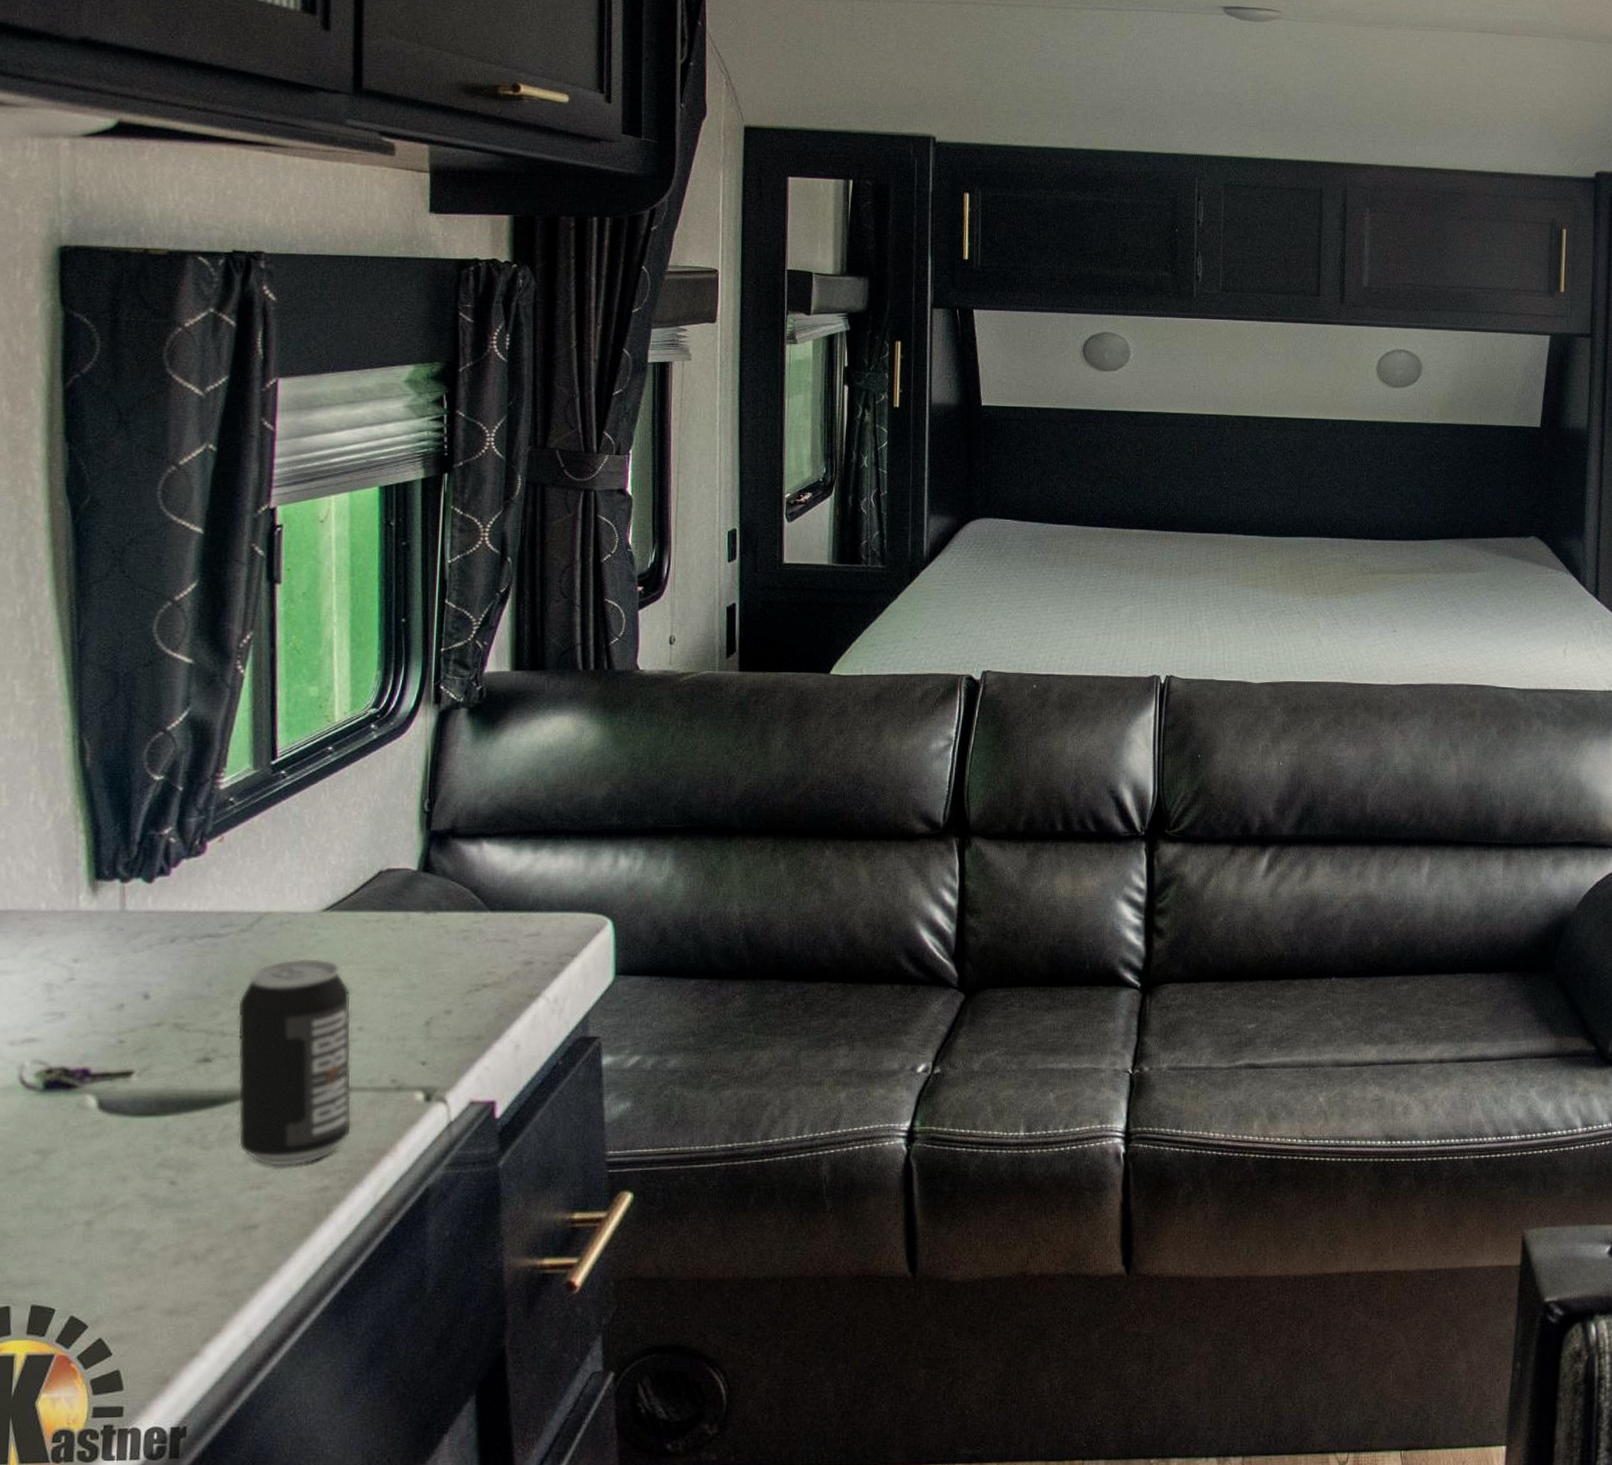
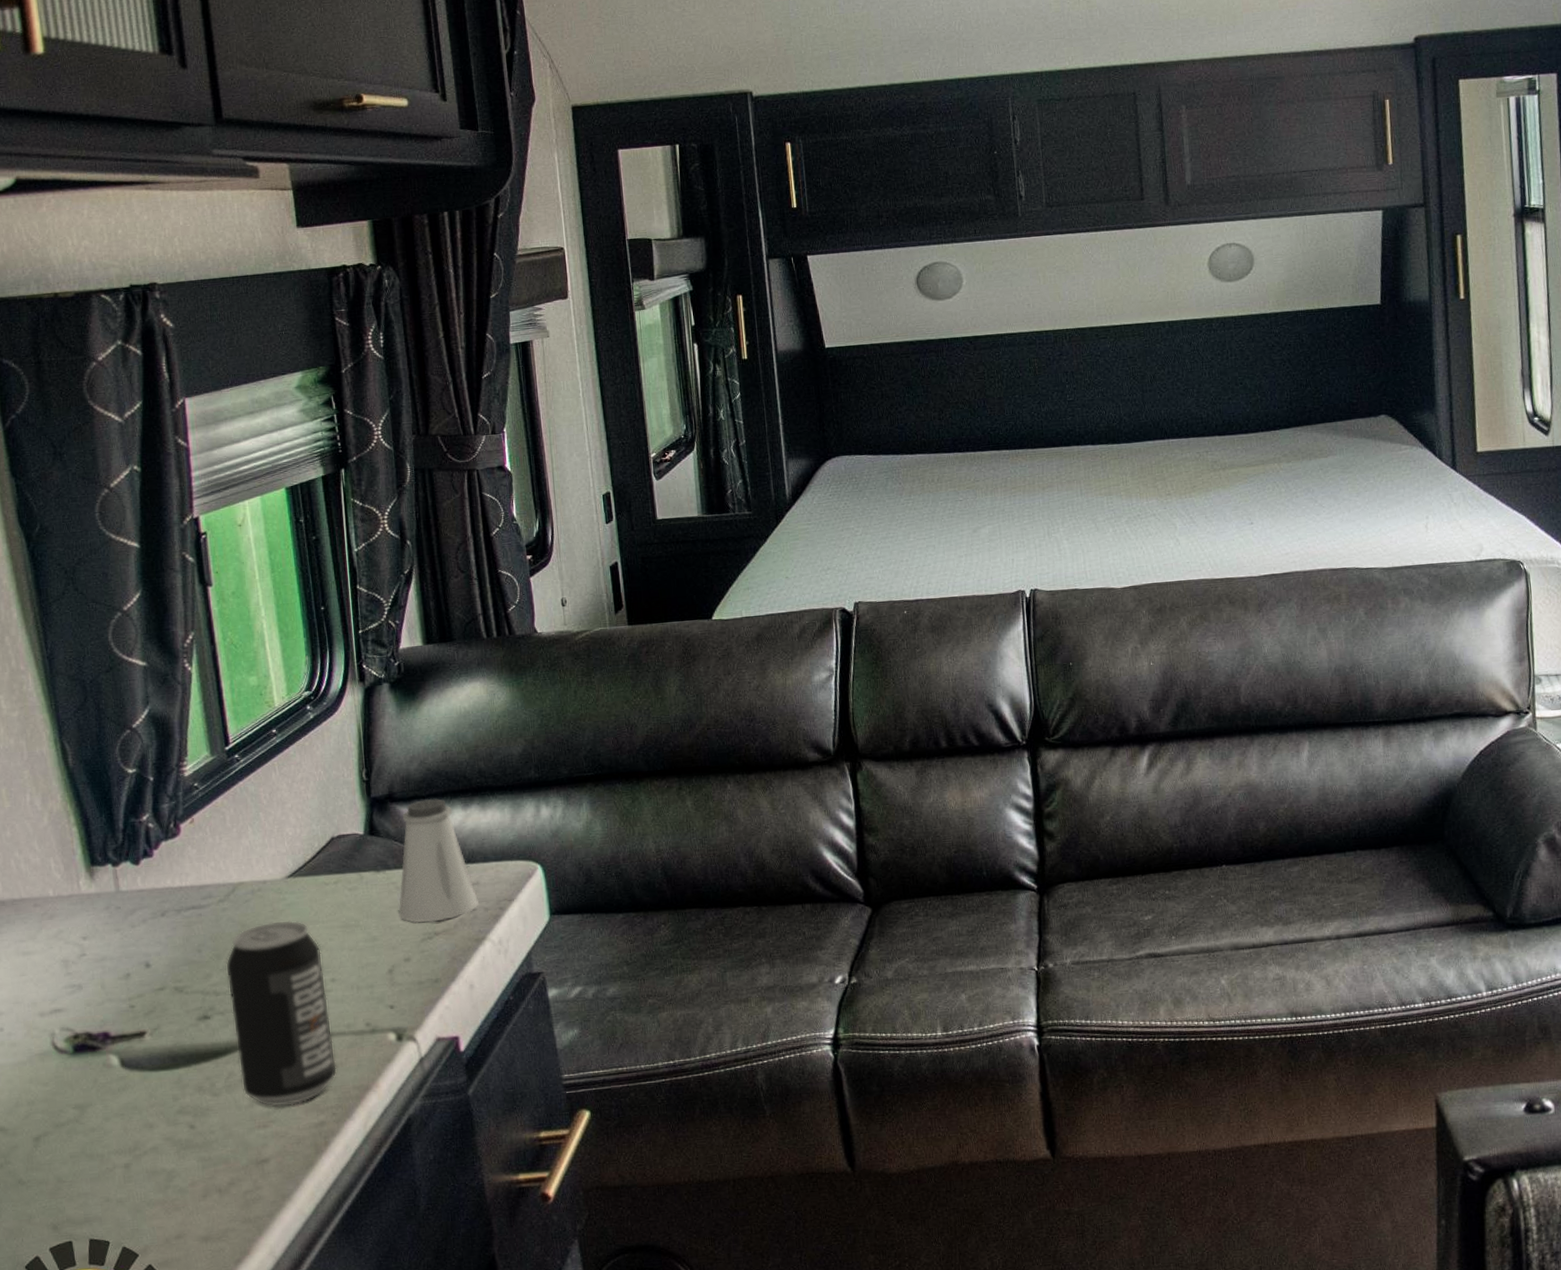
saltshaker: none [445,837,537,973] -> present [398,798,479,923]

